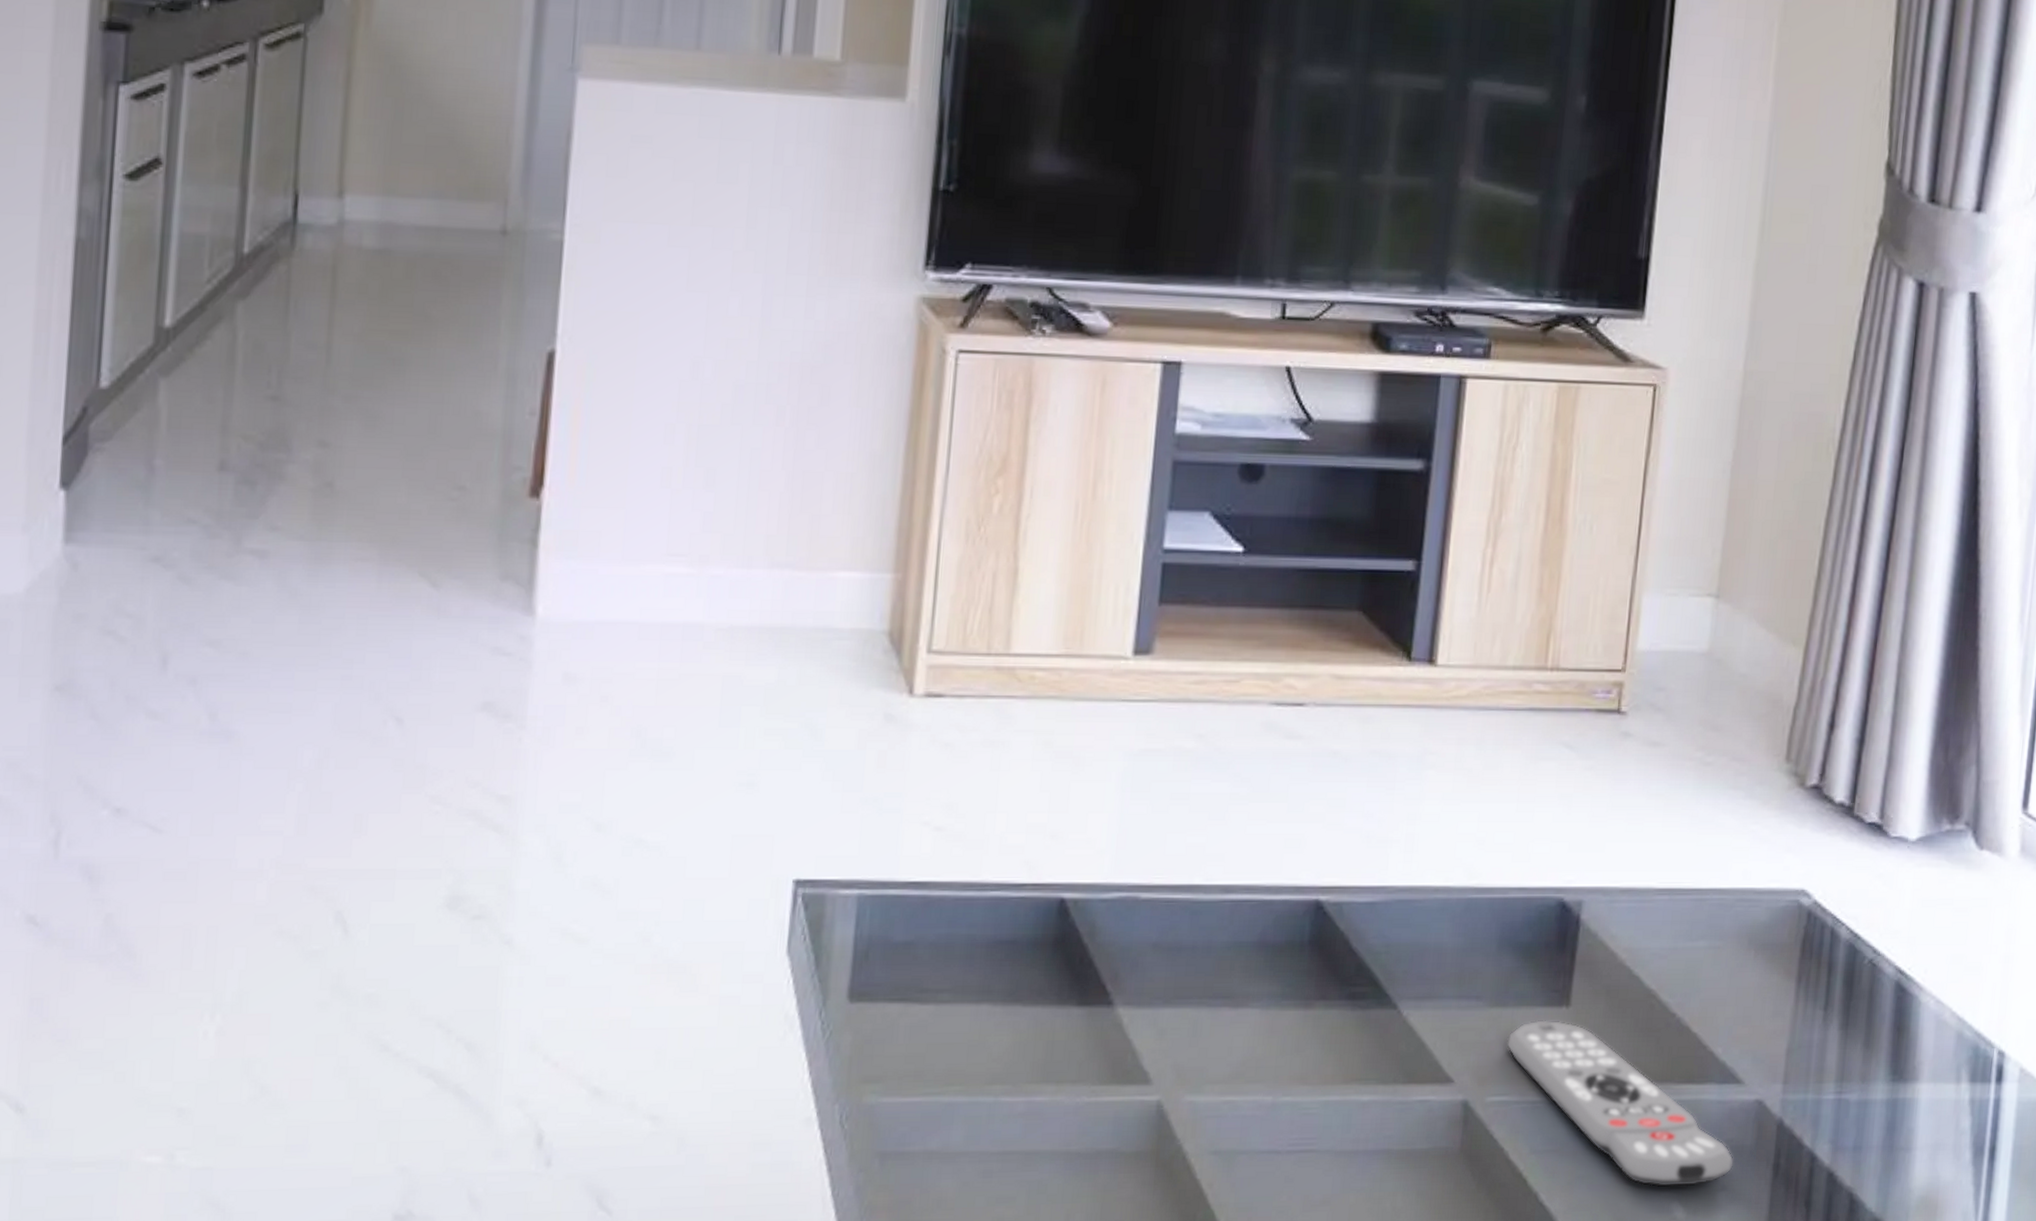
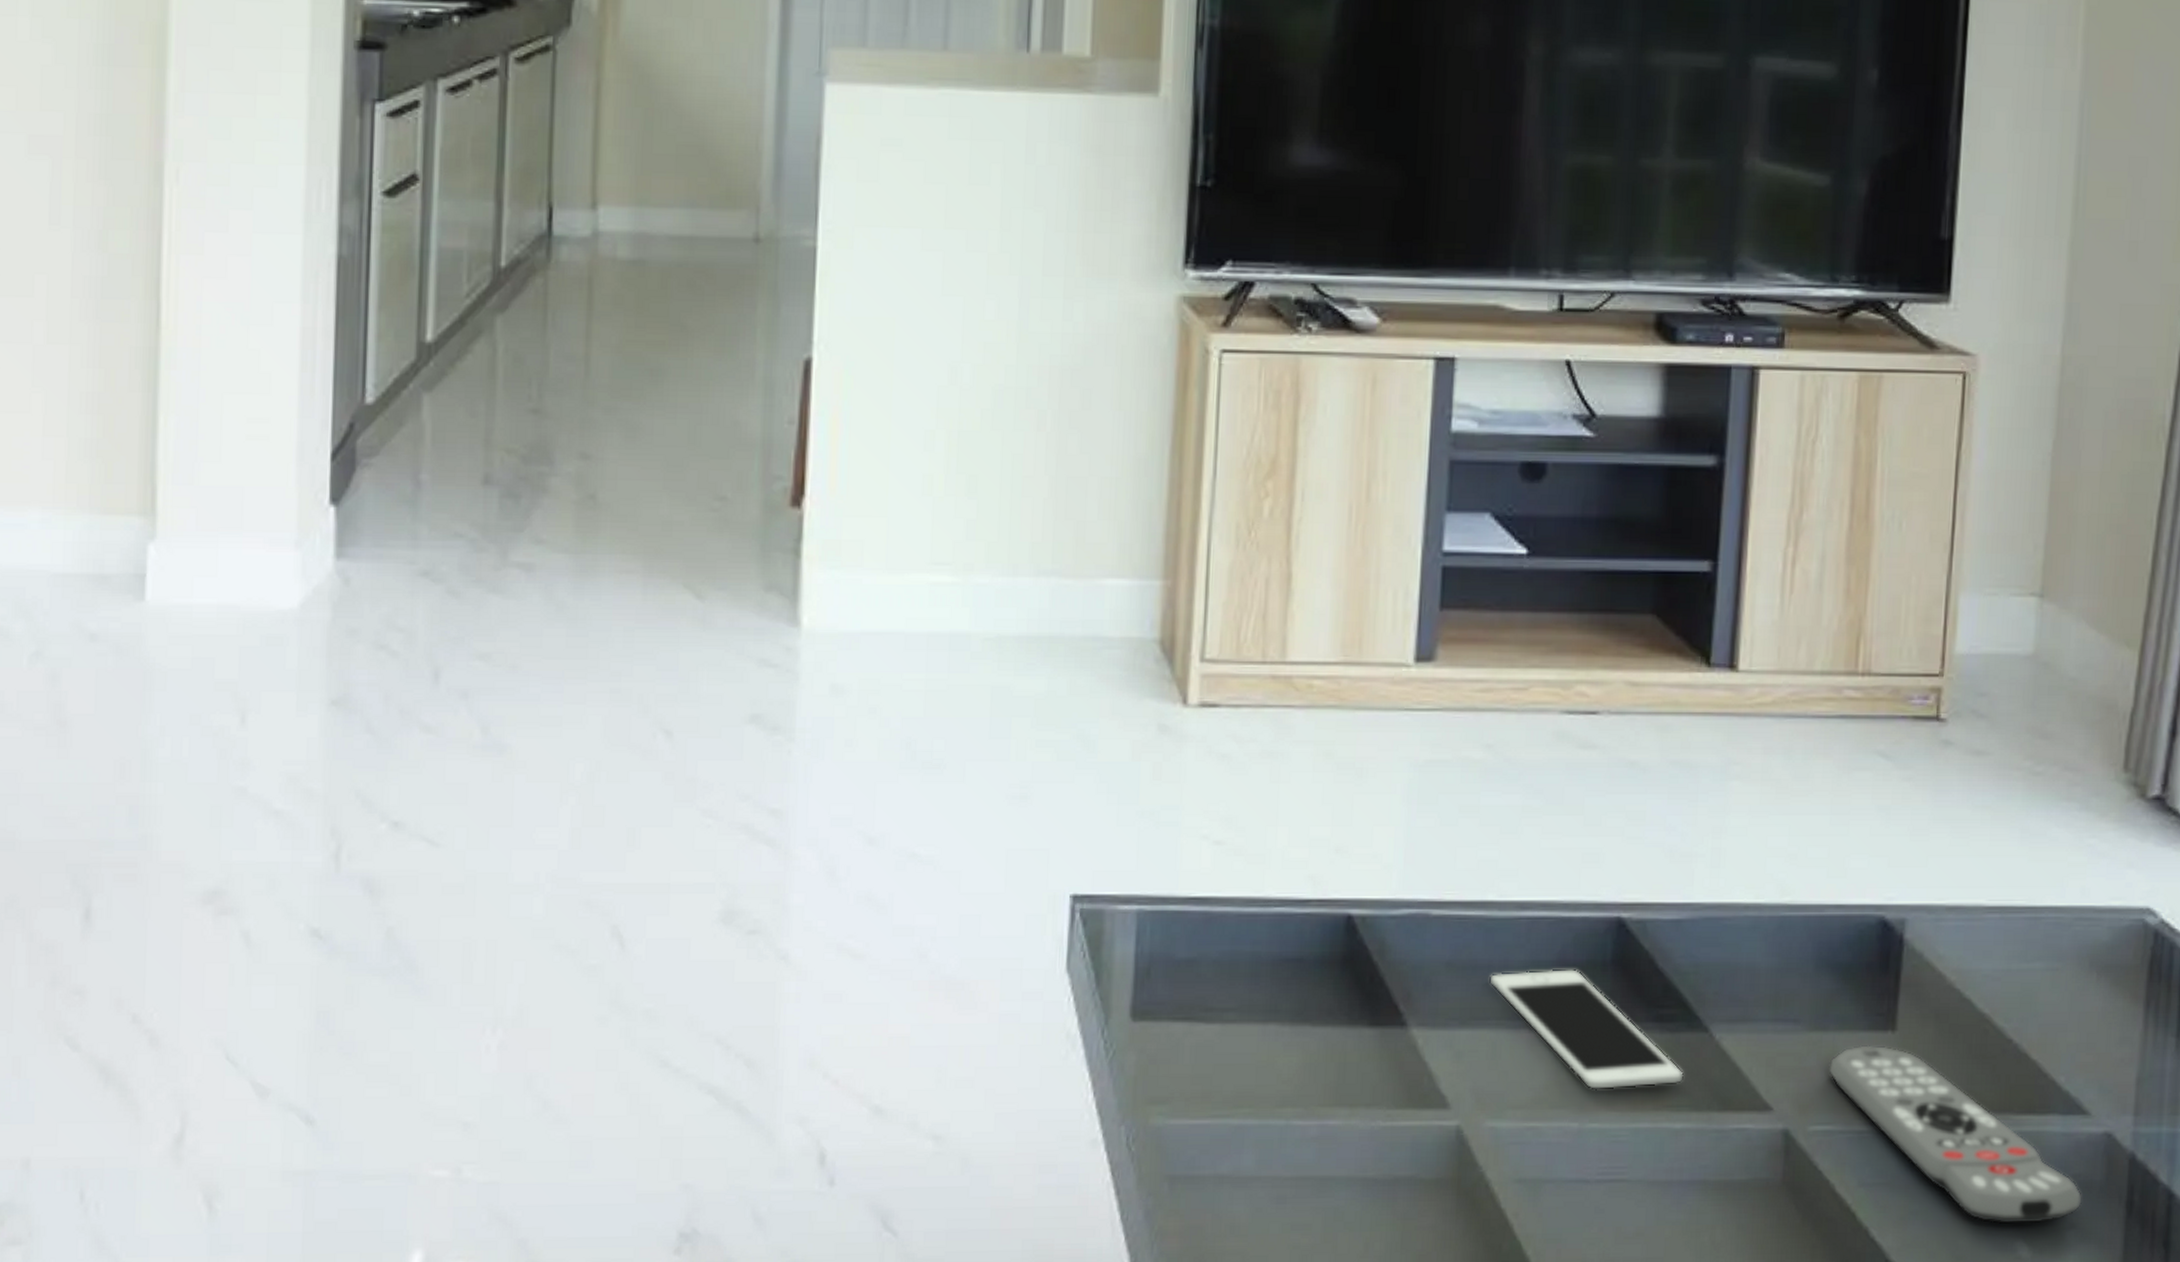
cell phone: none [1193,949,1372,1065] -> present [1489,968,1684,1091]

